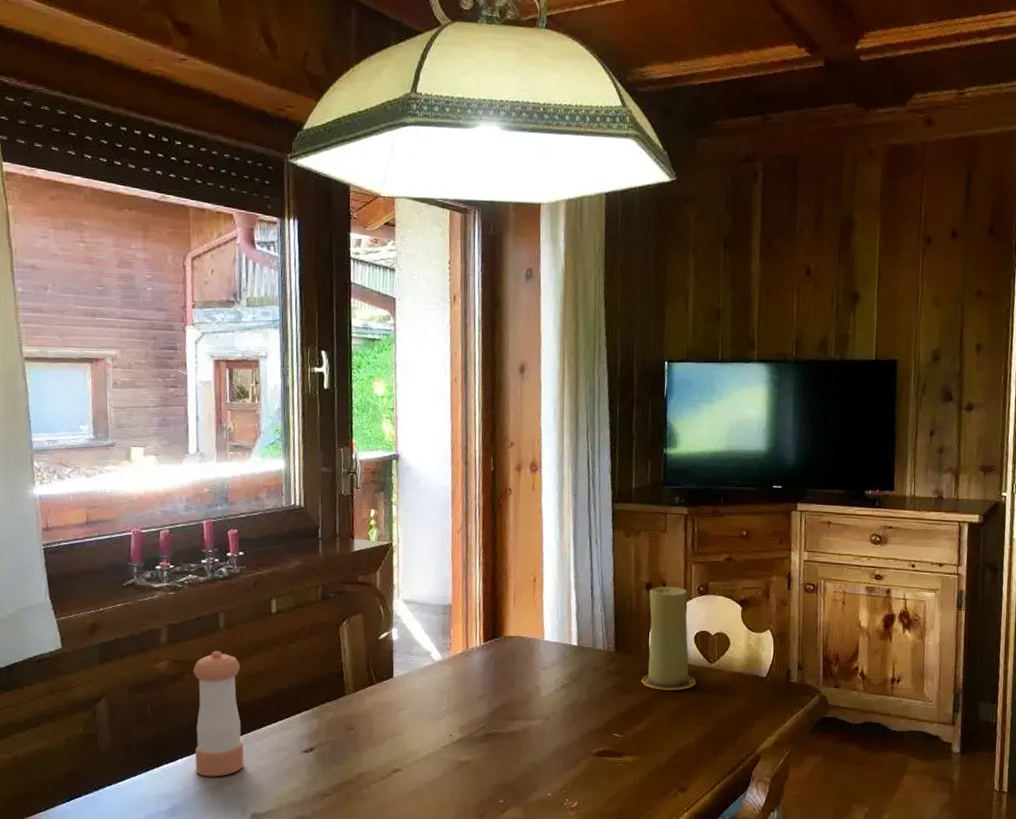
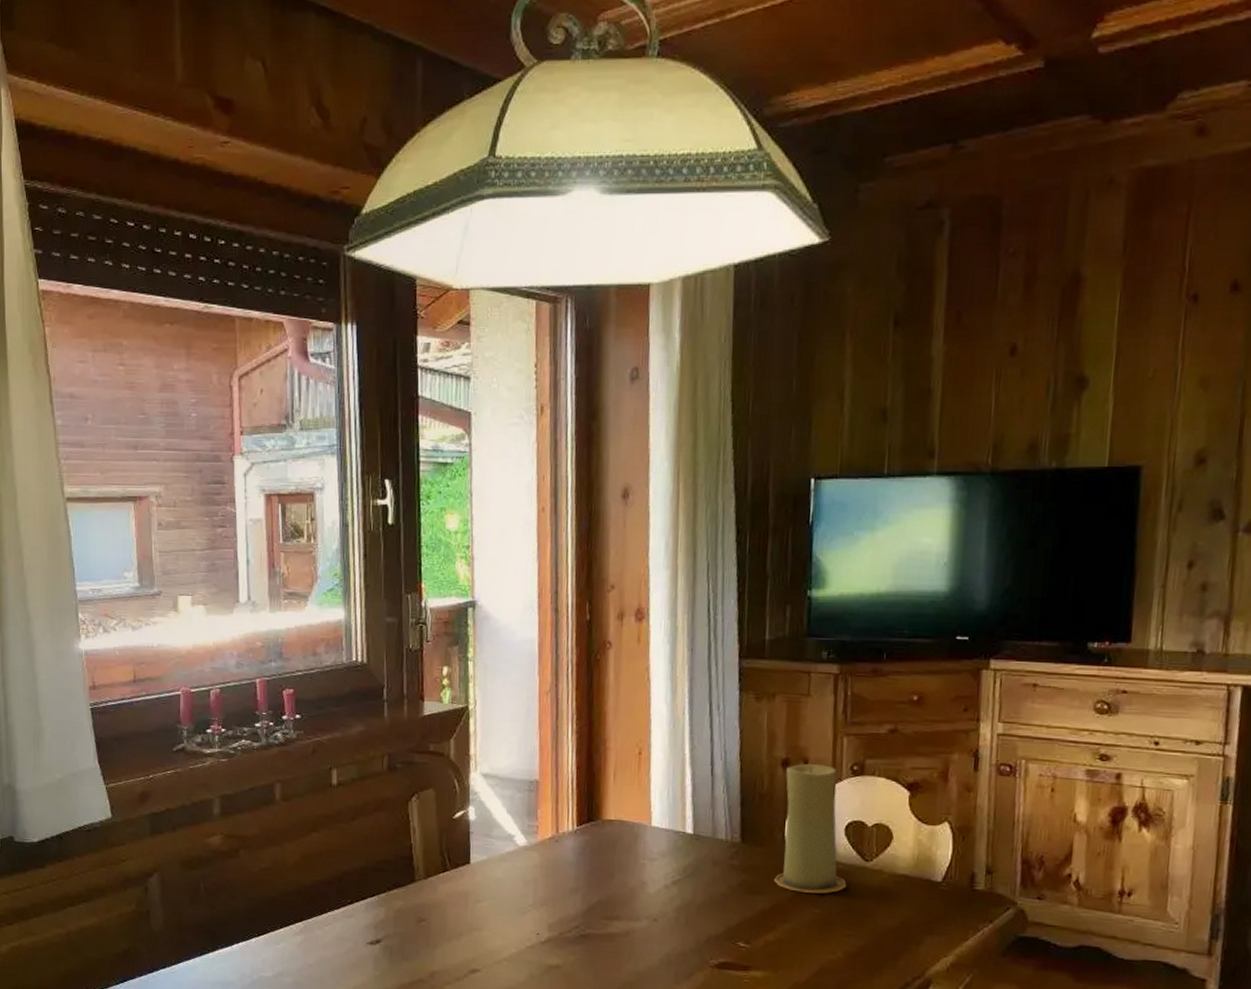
pepper shaker: present [193,650,244,777] -> none [248,825,304,966]

